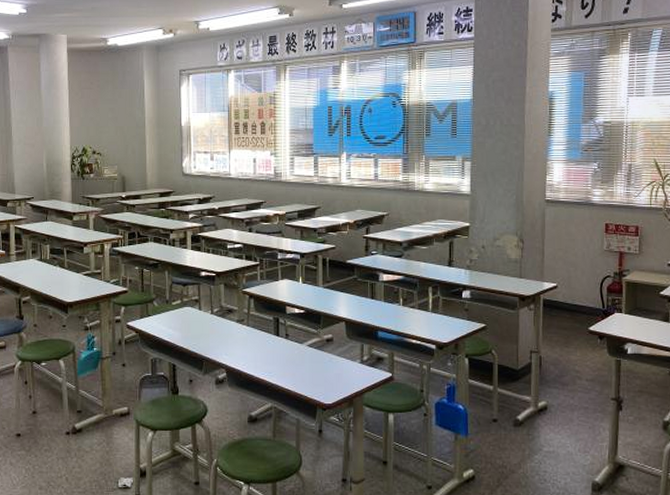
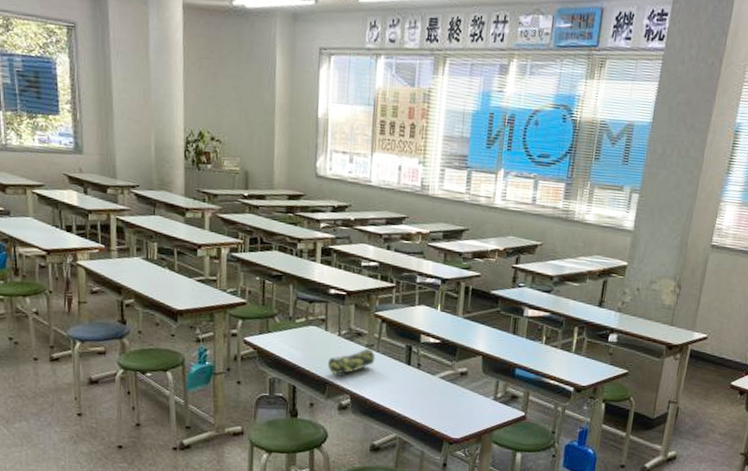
pencil case: none [204,323,246,352] -> present [328,348,376,376]

